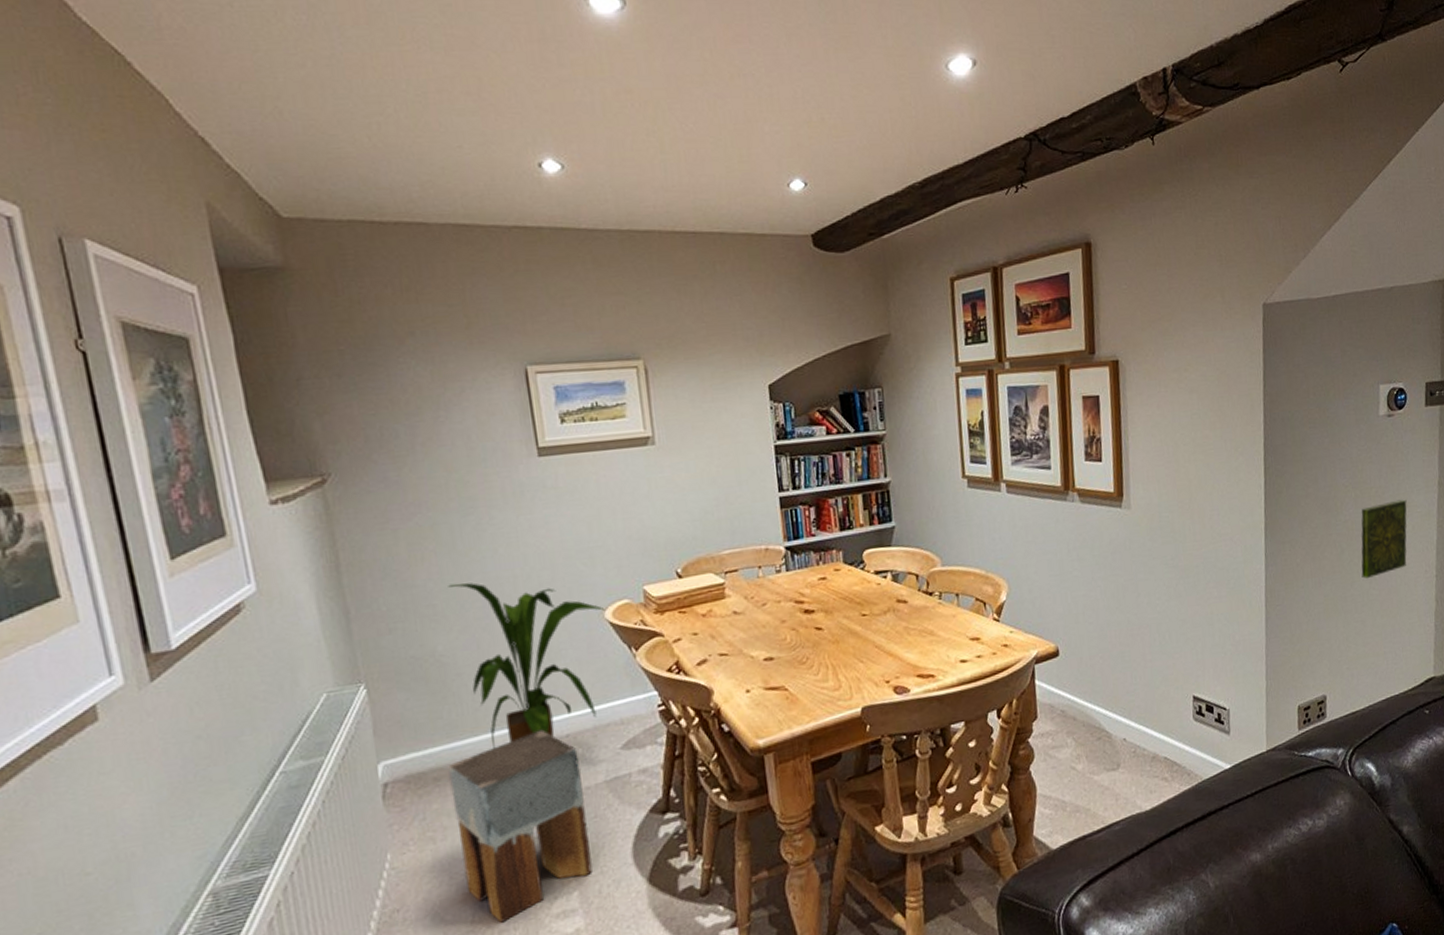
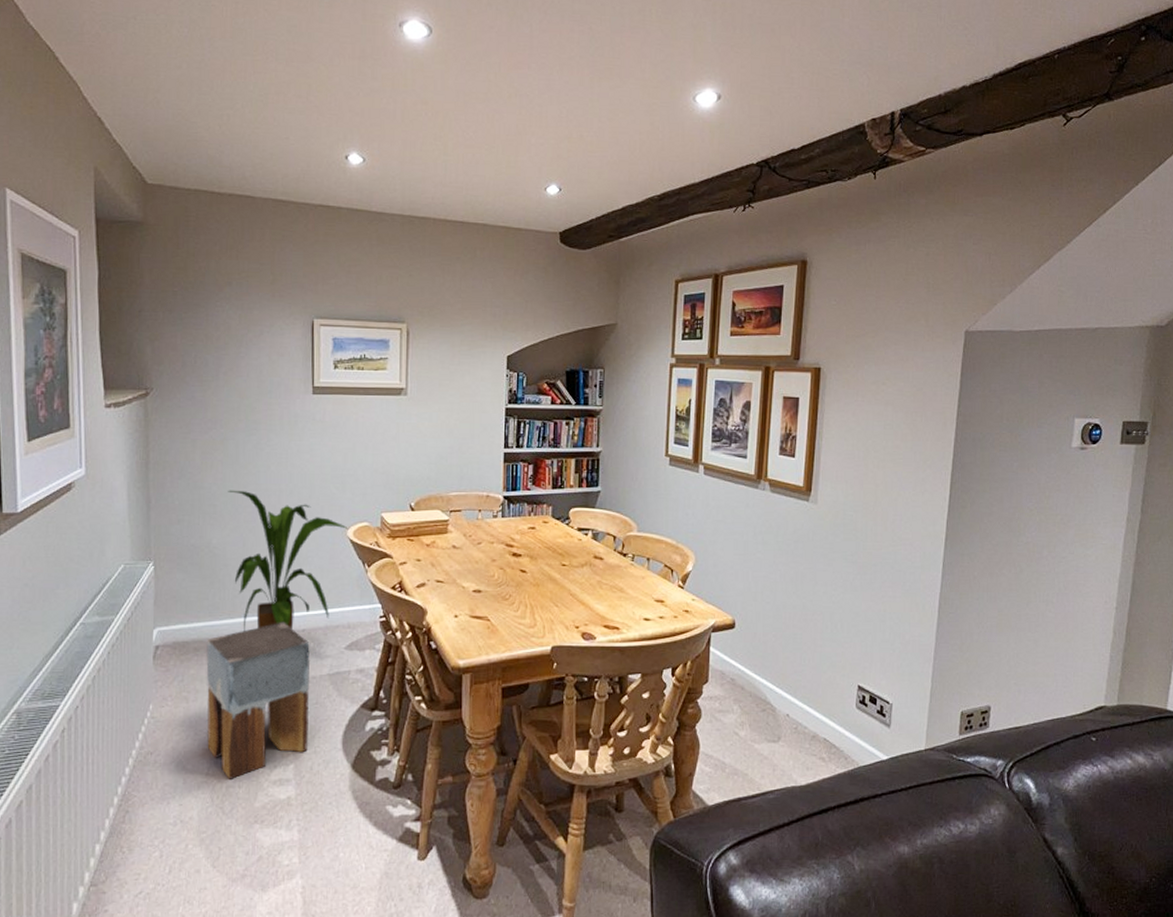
decorative tile: present [1360,499,1407,579] -> none [1038,529,1092,600]

